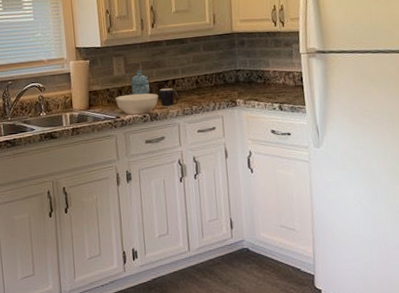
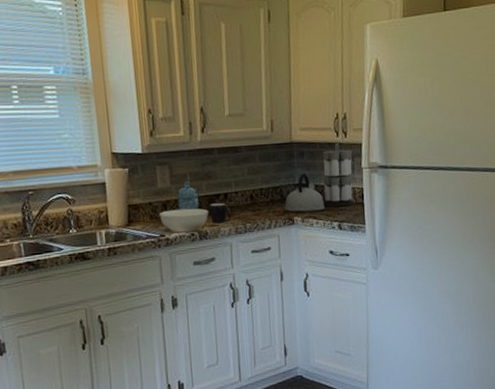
kettle: none [226,60,266,95] -> present [284,173,325,212]
spice rack: none [261,31,294,90] -> present [322,142,354,207]

